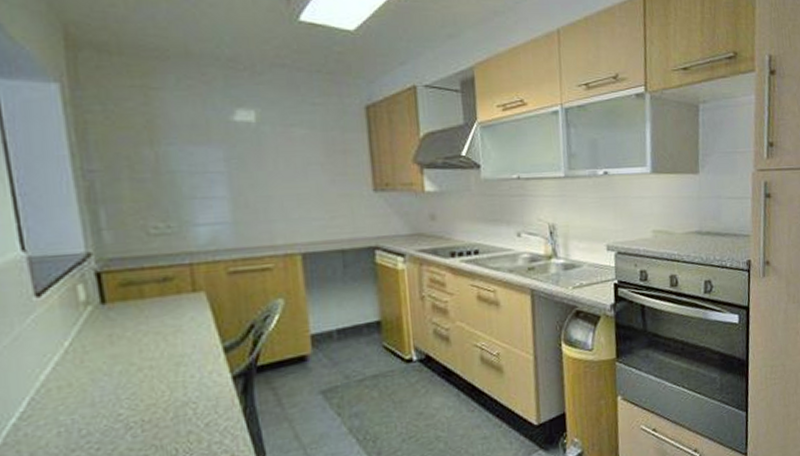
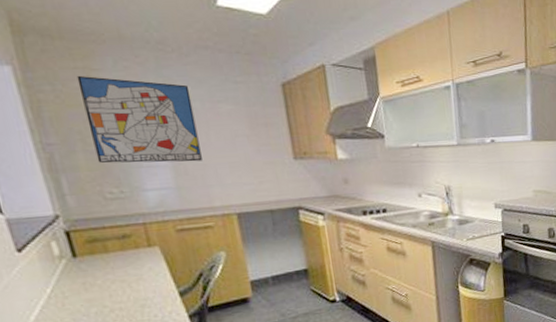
wall art: none [132,94,267,194] -> present [76,75,202,163]

